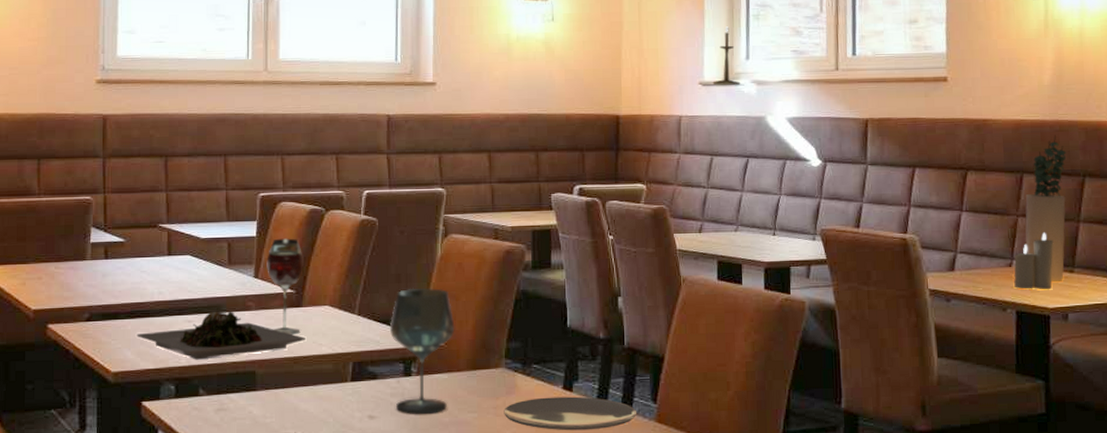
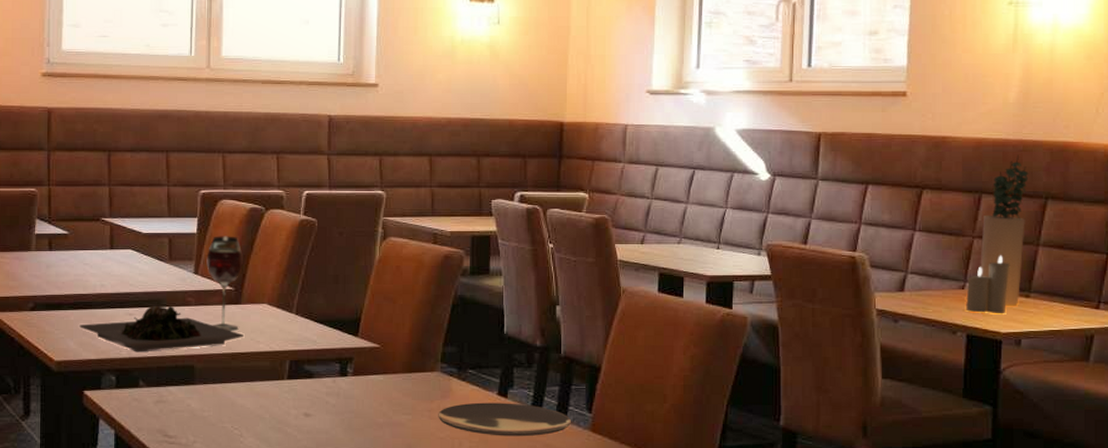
wine glass: present [389,287,455,414] -> none [326,289,392,414]
candlestick: present [712,26,741,85] -> none [660,34,690,94]

